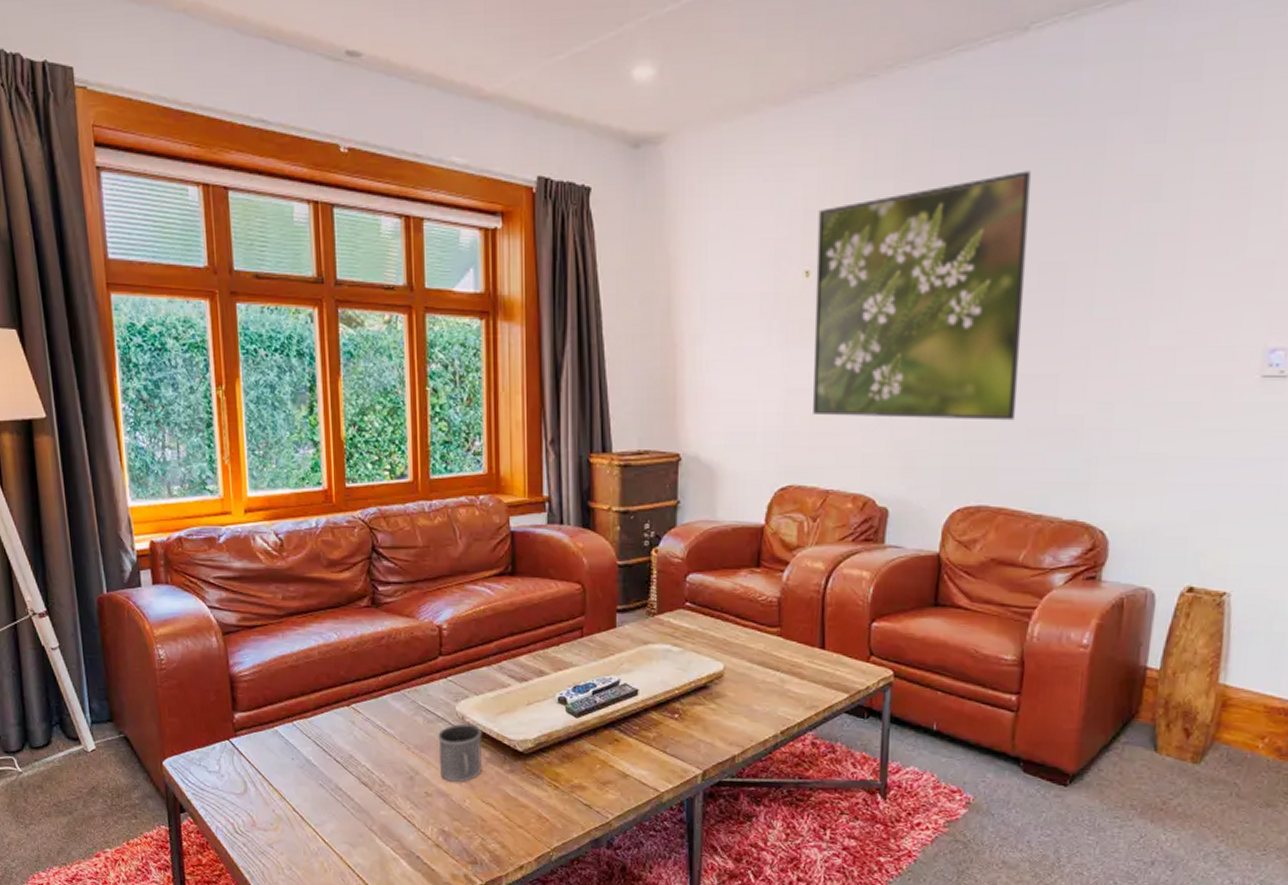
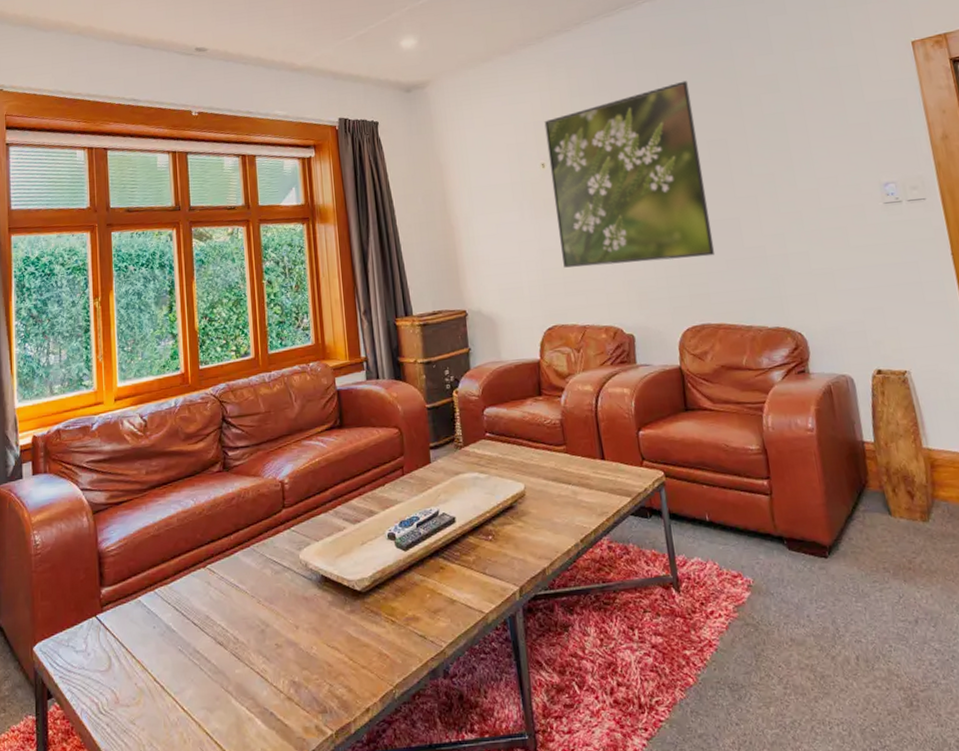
mug: present [438,724,482,782] -> none [285,571,326,630]

